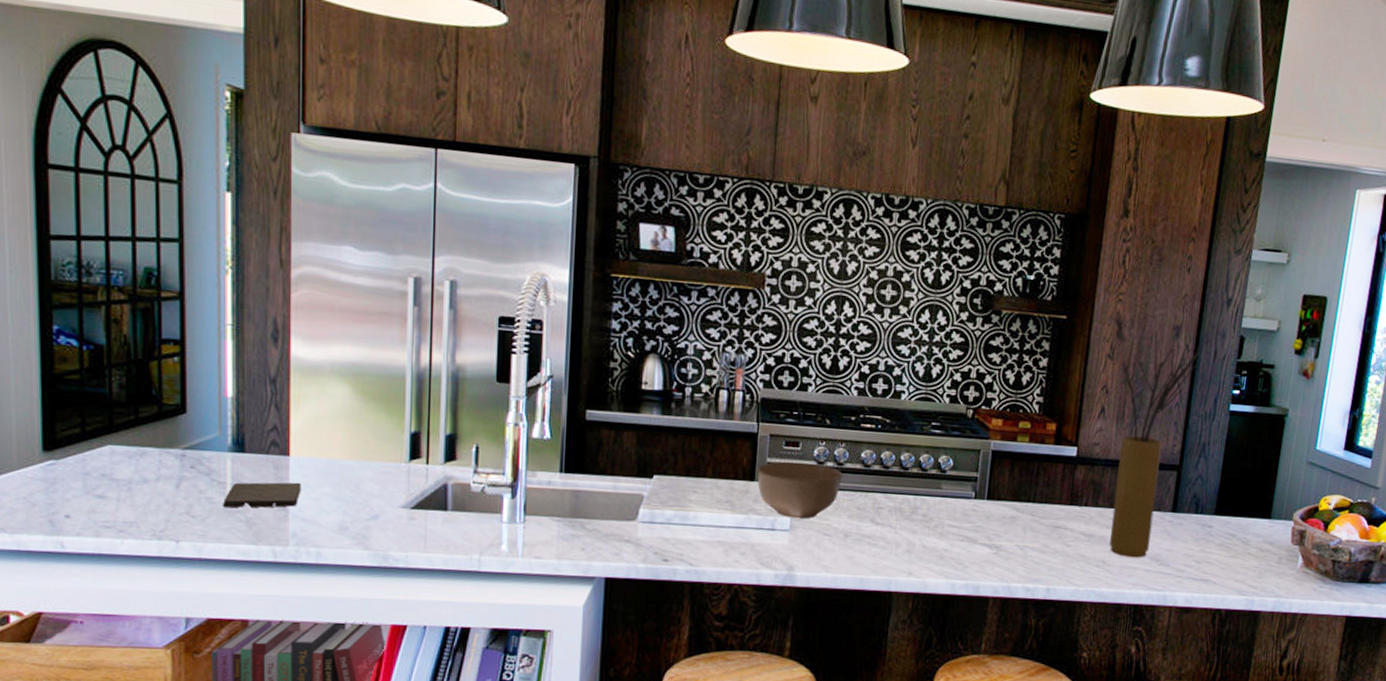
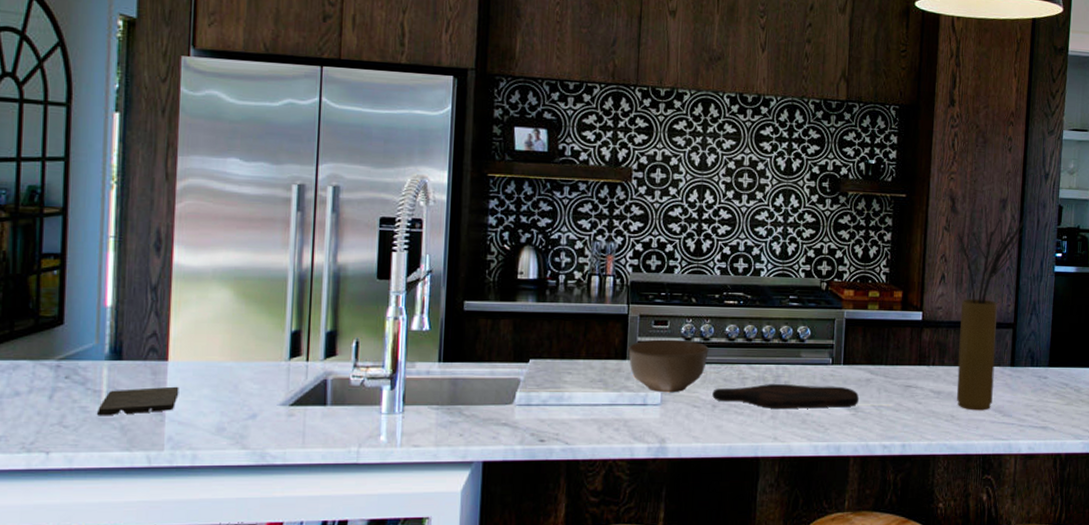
cutting board: none [844,515,1002,545] -> present [712,383,859,409]

